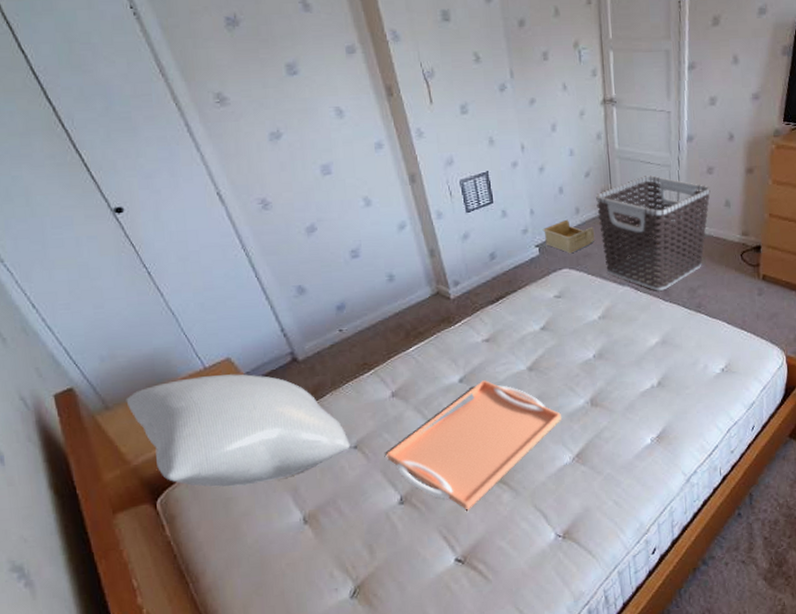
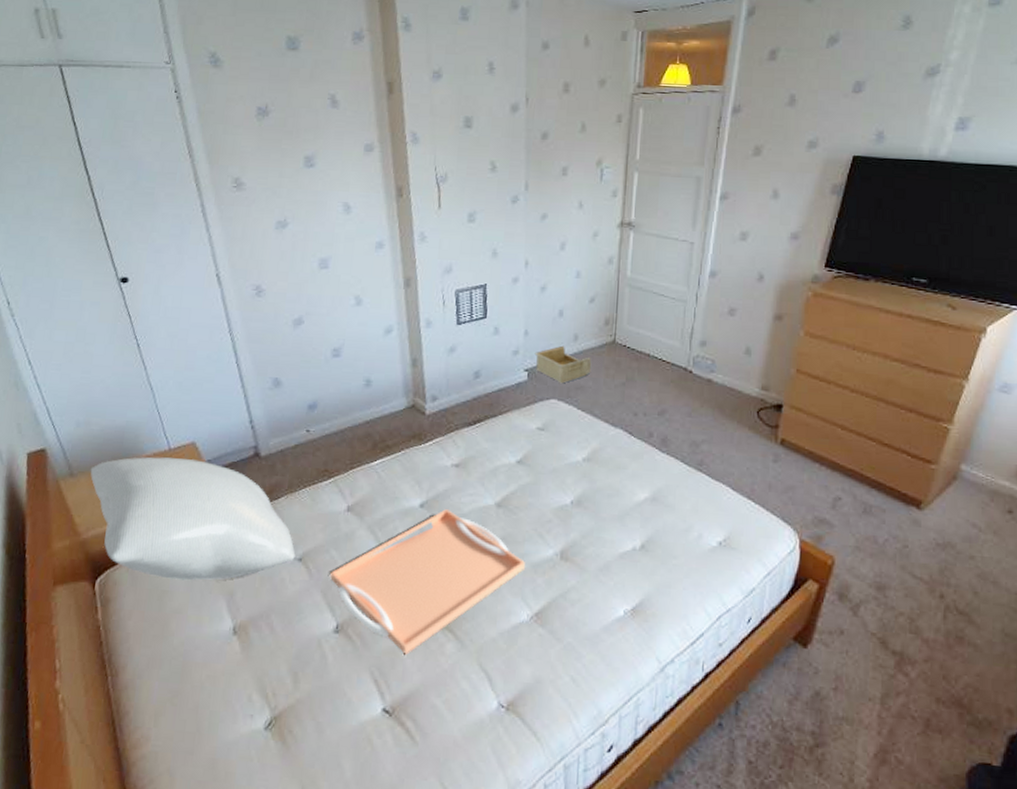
clothes hamper: present [596,175,711,291] -> none [597,309,730,440]

